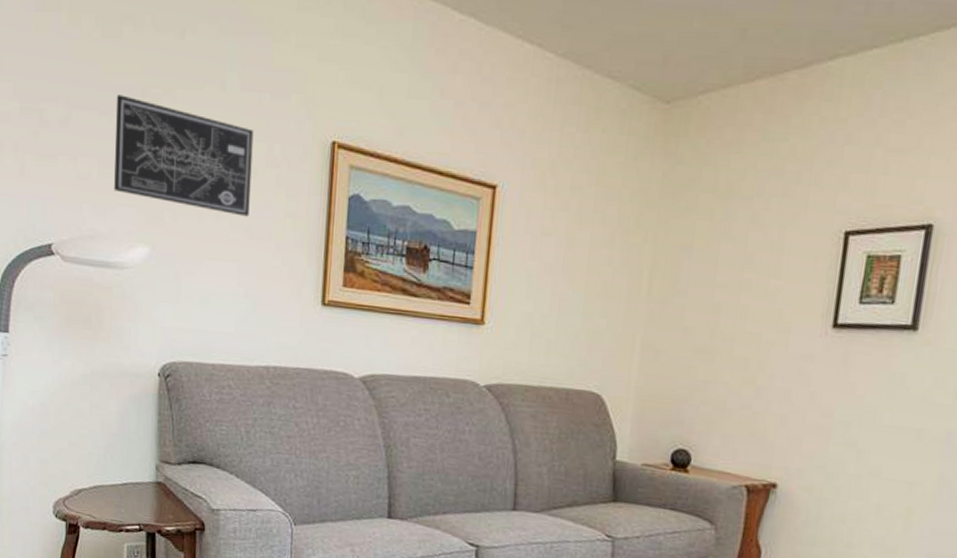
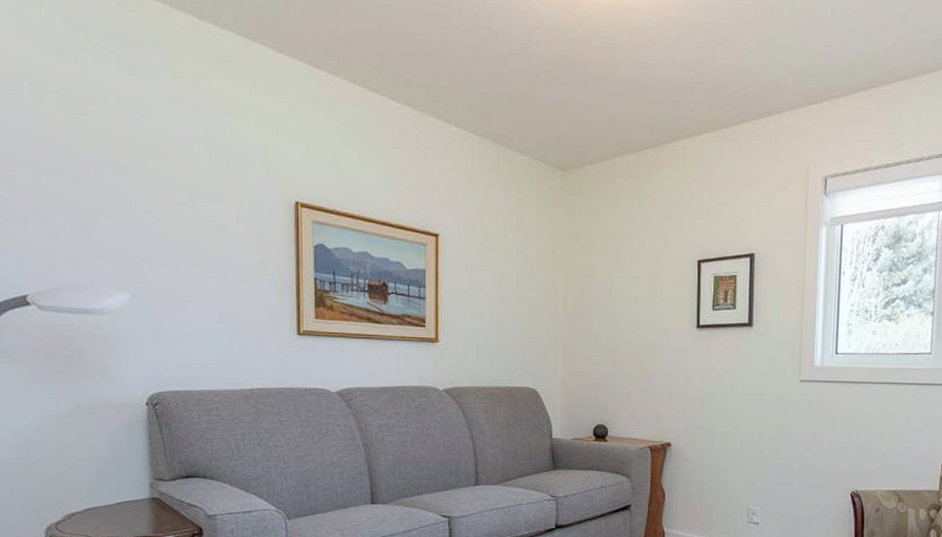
wall art: present [114,95,254,217] -> none [85,164,224,265]

